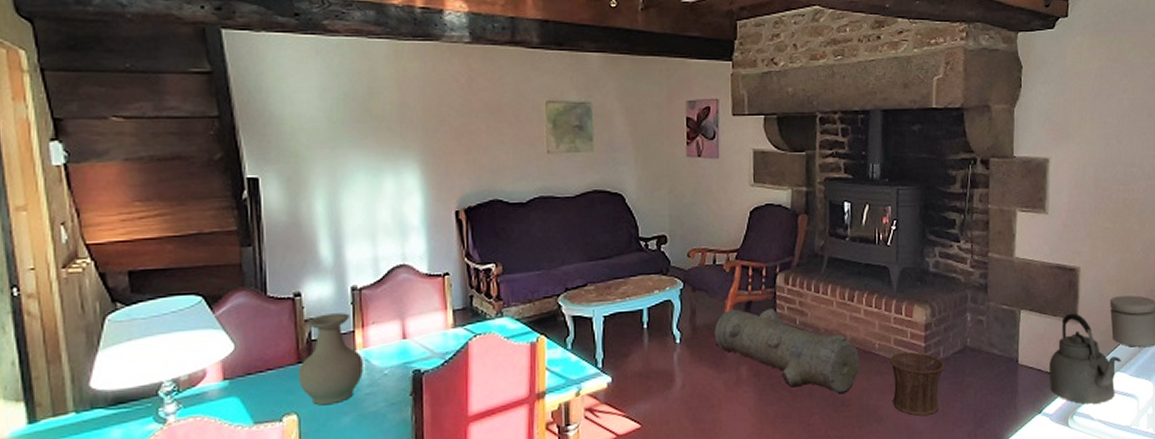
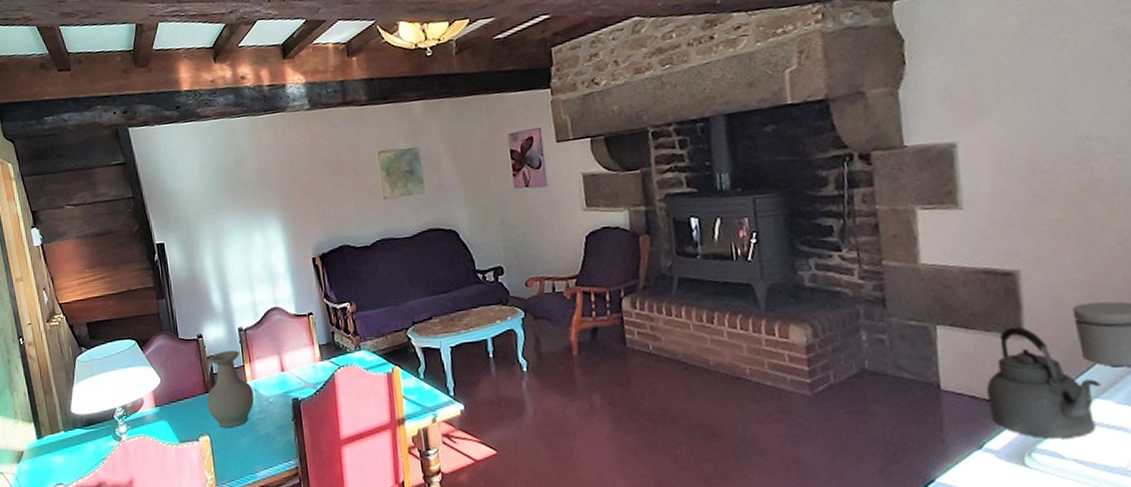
decorative log: present [714,308,860,394] -> none [561,334,729,423]
basket: present [889,351,945,417] -> none [765,377,839,450]

